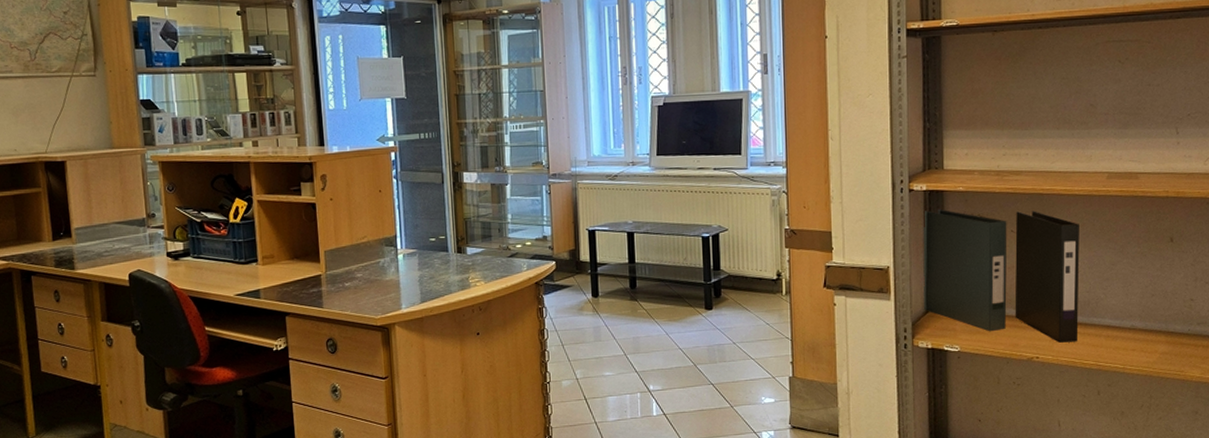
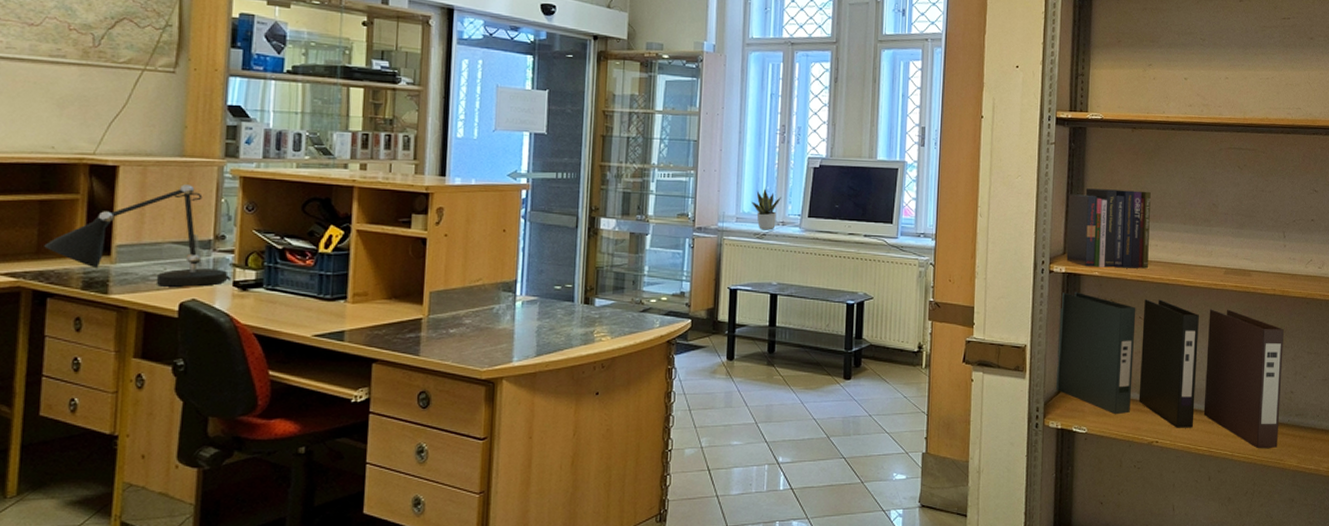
desk lamp: none [22,172,165,261] -> present [44,184,232,287]
potted plant: none [601,130,629,172] -> present [752,187,781,230]
books: none [925,97,1018,183] -> present [1066,188,1151,269]
binder: none [1089,216,1180,360] -> present [1203,309,1284,448]

